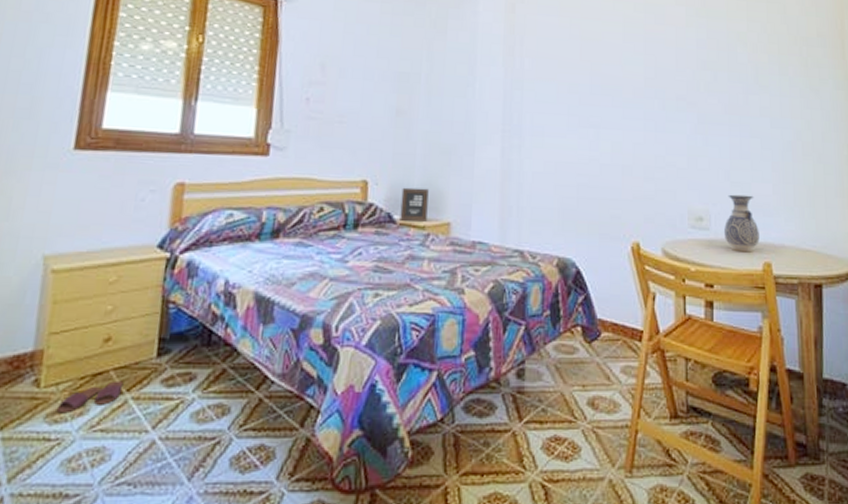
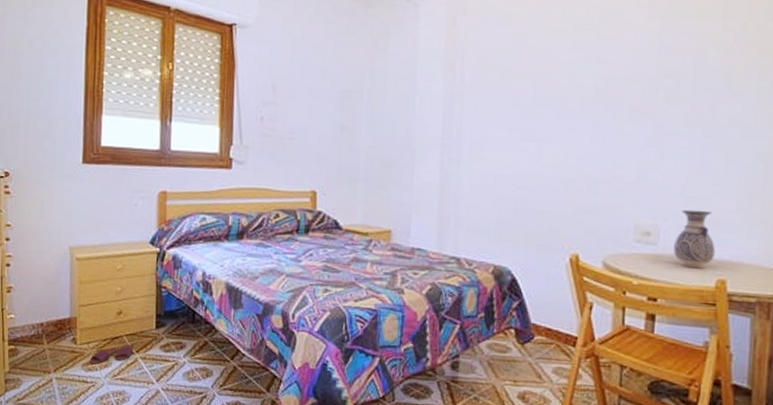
picture frame: present [400,187,429,222] -> none [345,197,371,229]

